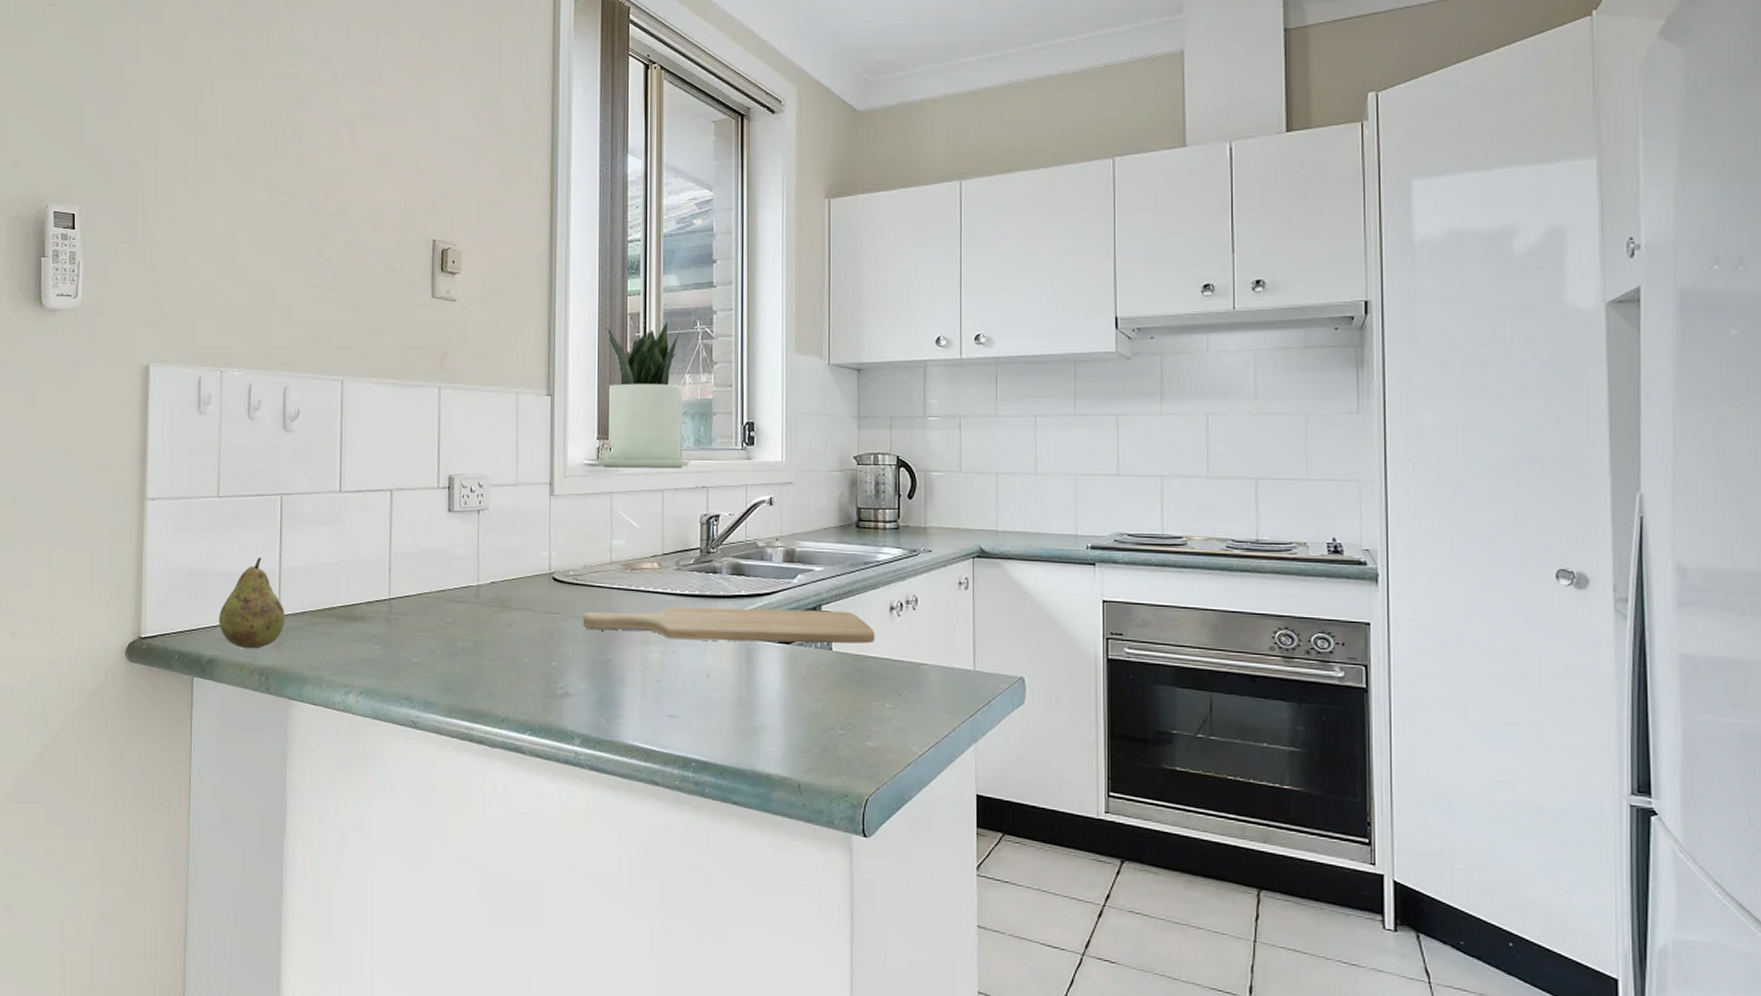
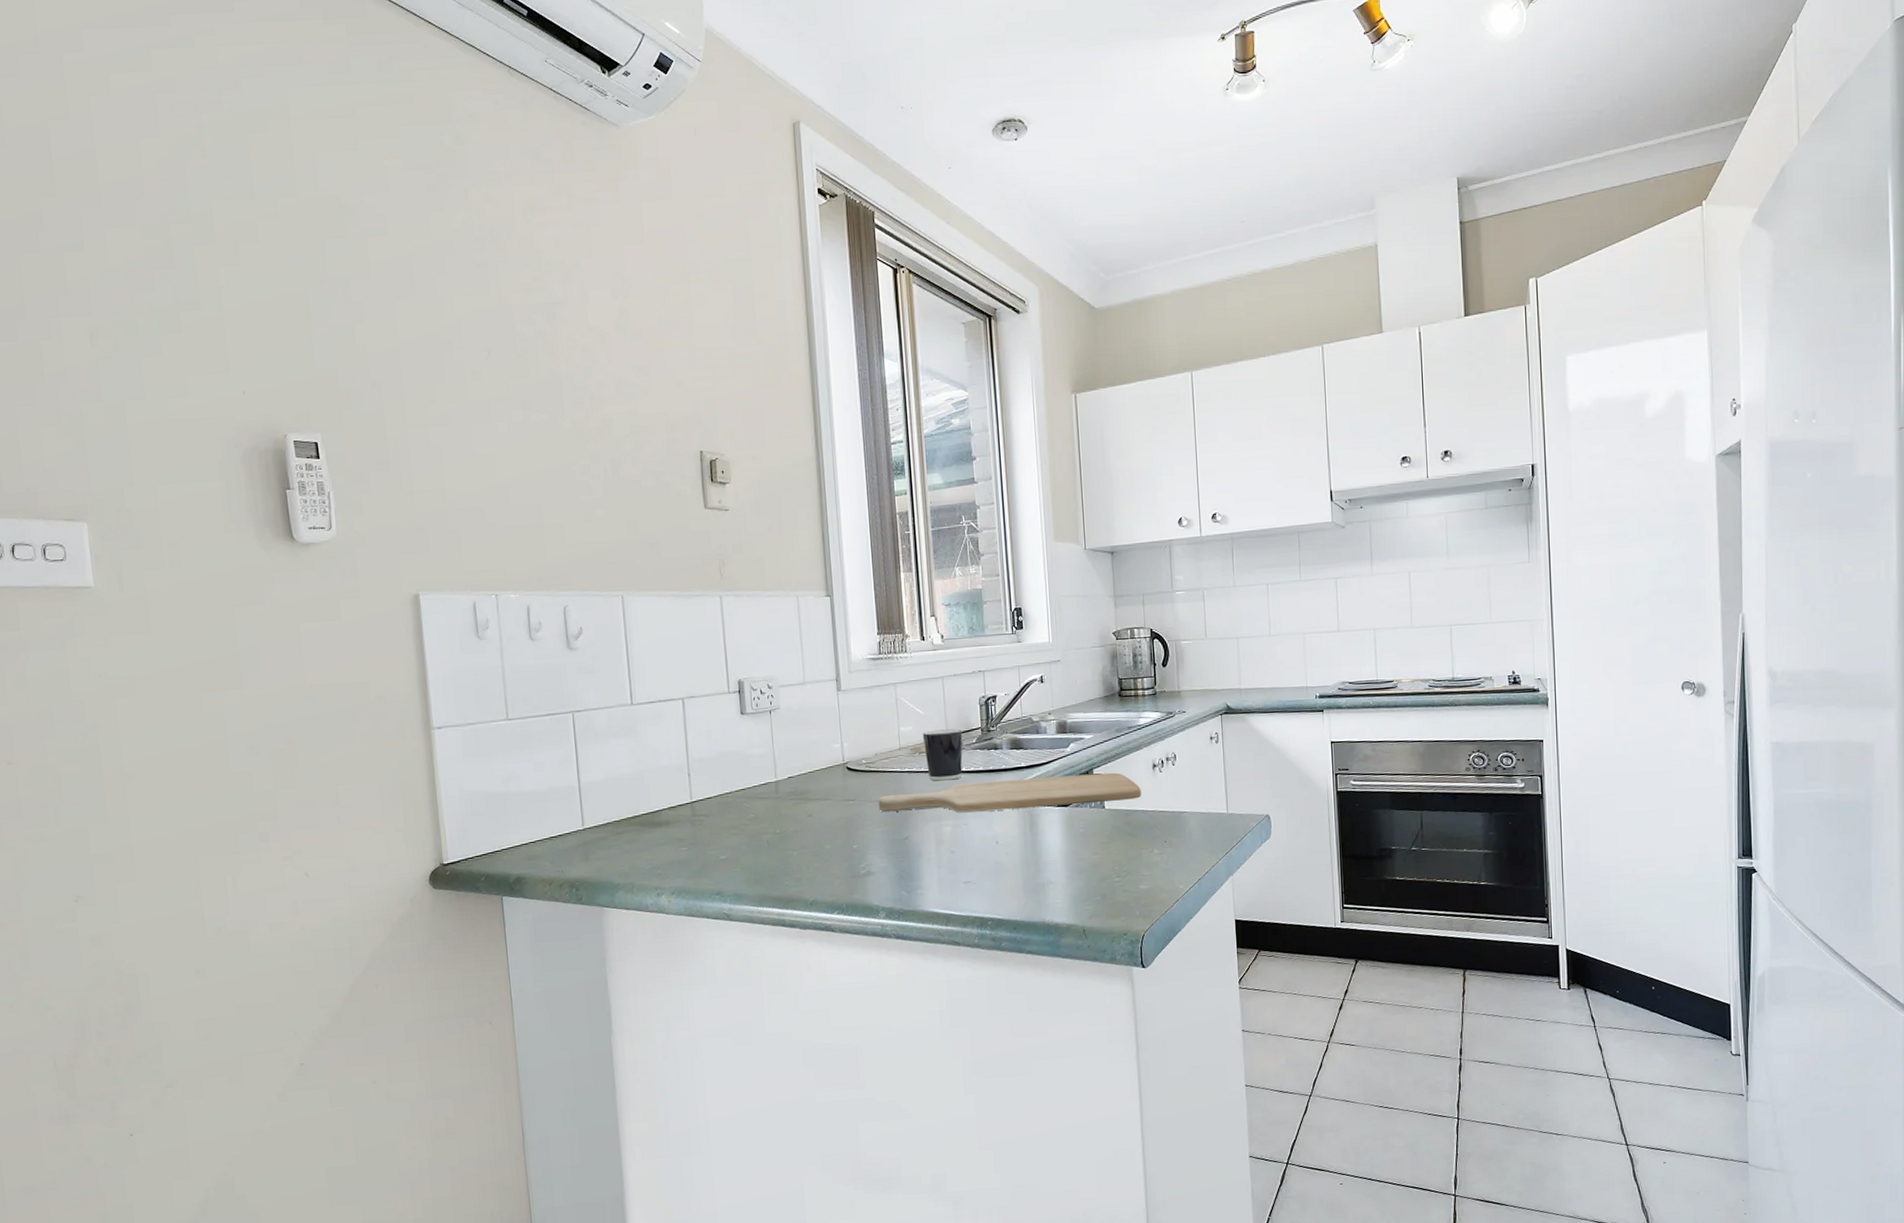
fruit: present [218,557,285,649] -> none [521,774,590,864]
planter: present [595,322,691,468] -> none [877,518,967,660]
mug: none [636,546,679,602] -> present [922,729,963,781]

